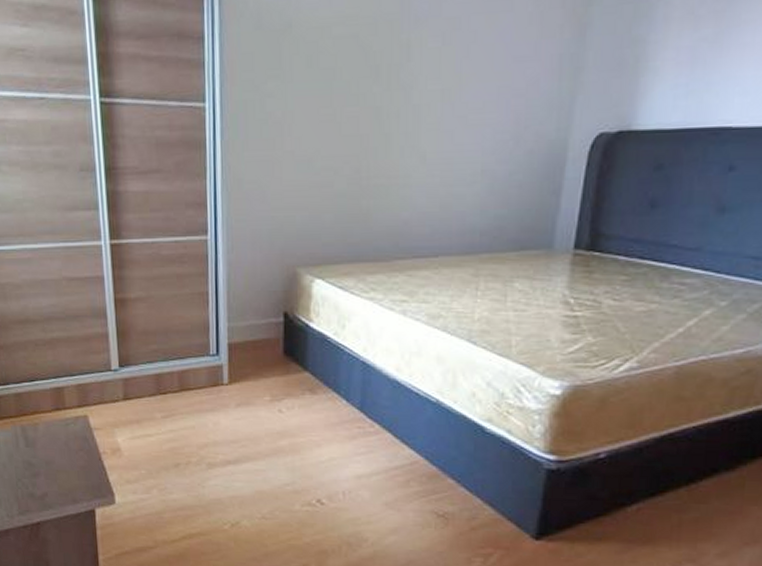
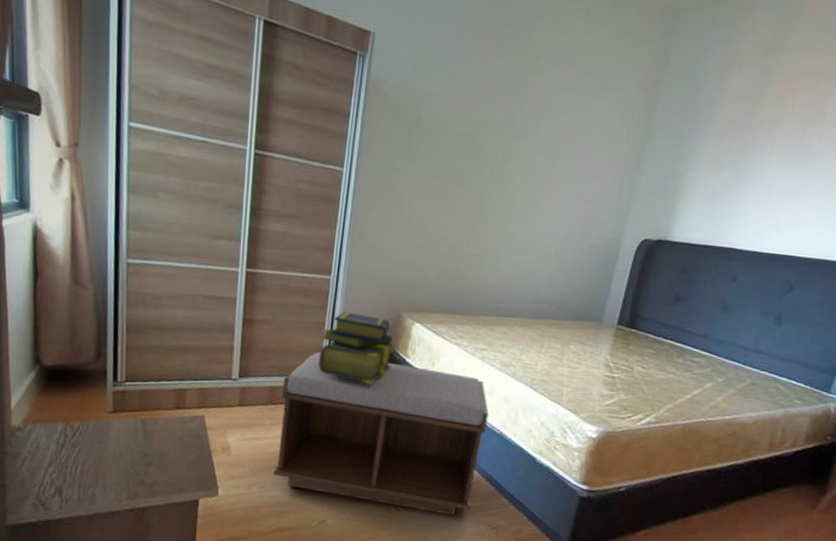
bench: none [169,327,419,505] -> present [273,351,489,516]
stack of books: none [204,275,293,358] -> present [318,311,394,384]

